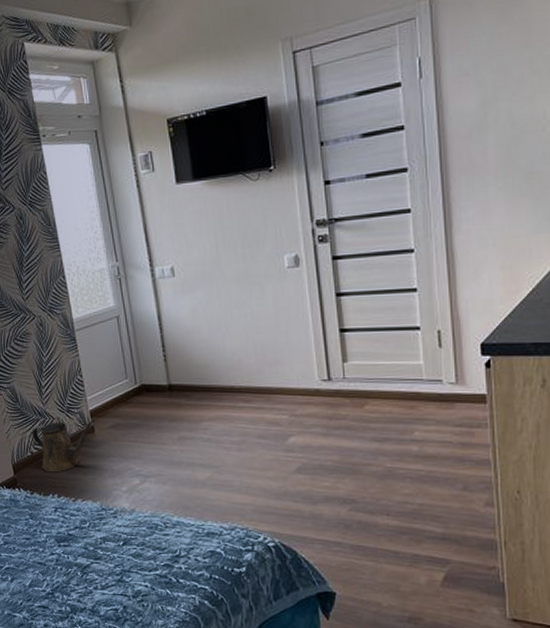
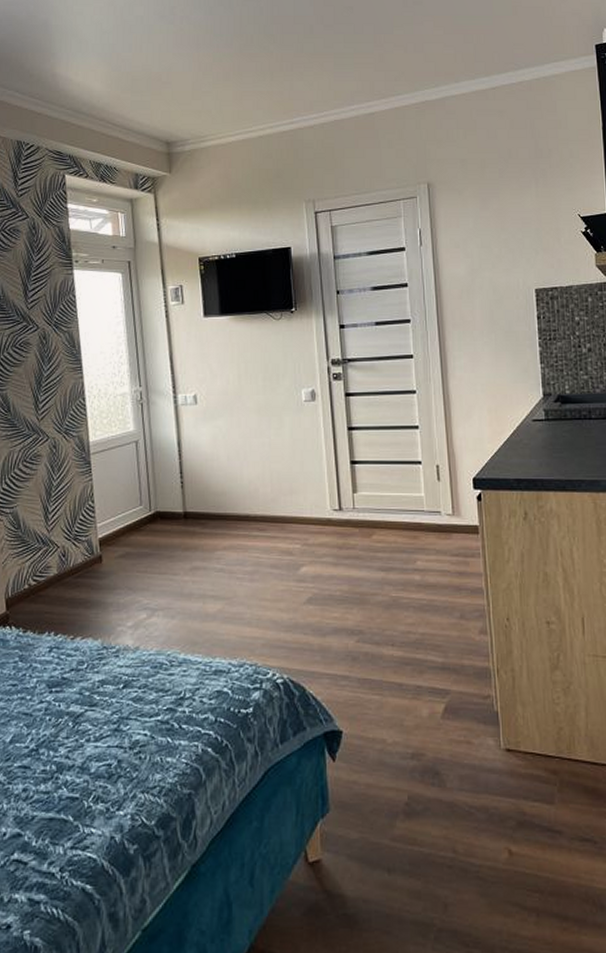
watering can: present [32,419,95,473] -> none [32,548,104,607]

